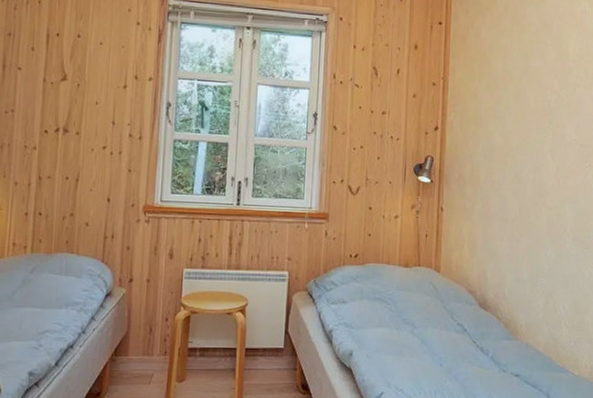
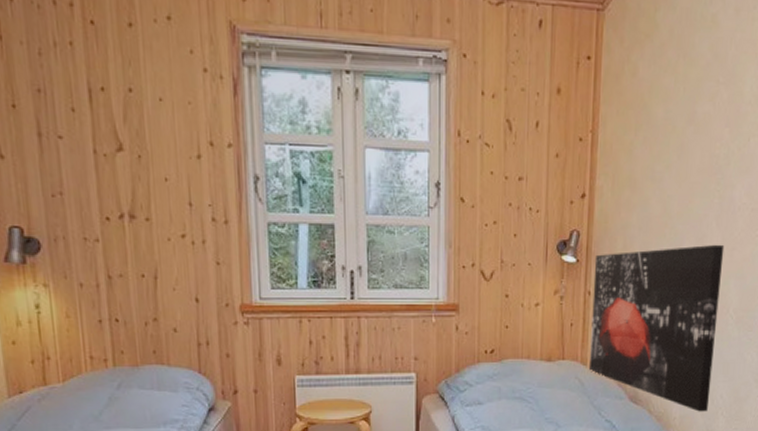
wall art: none [441,172,559,321] -> present [588,244,725,412]

